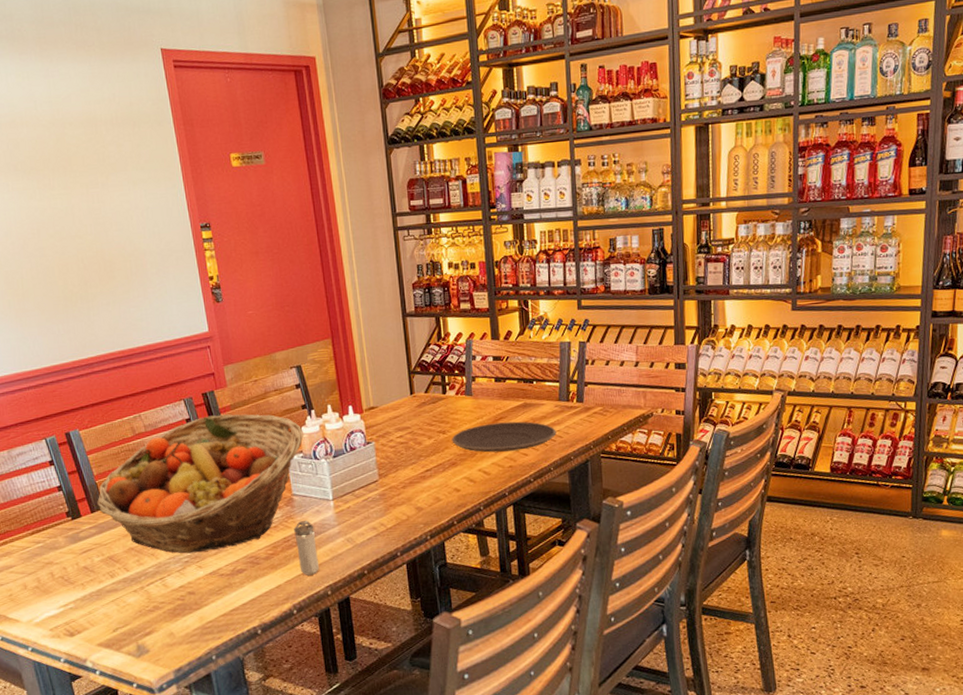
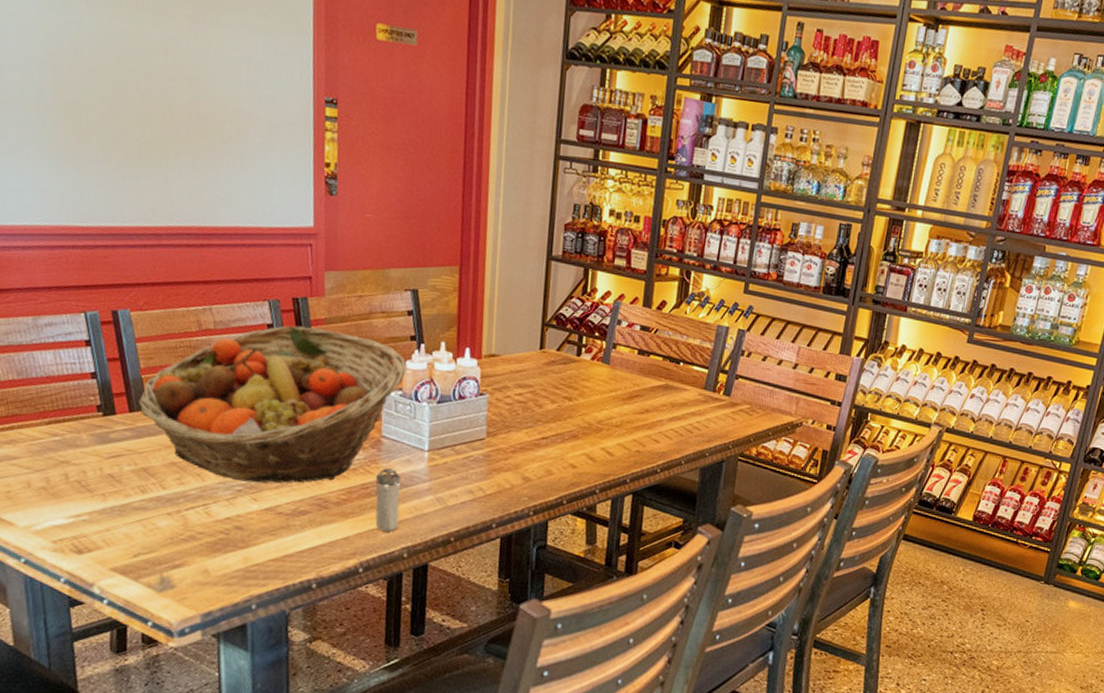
plate: present [451,421,556,453] -> none [577,399,695,436]

